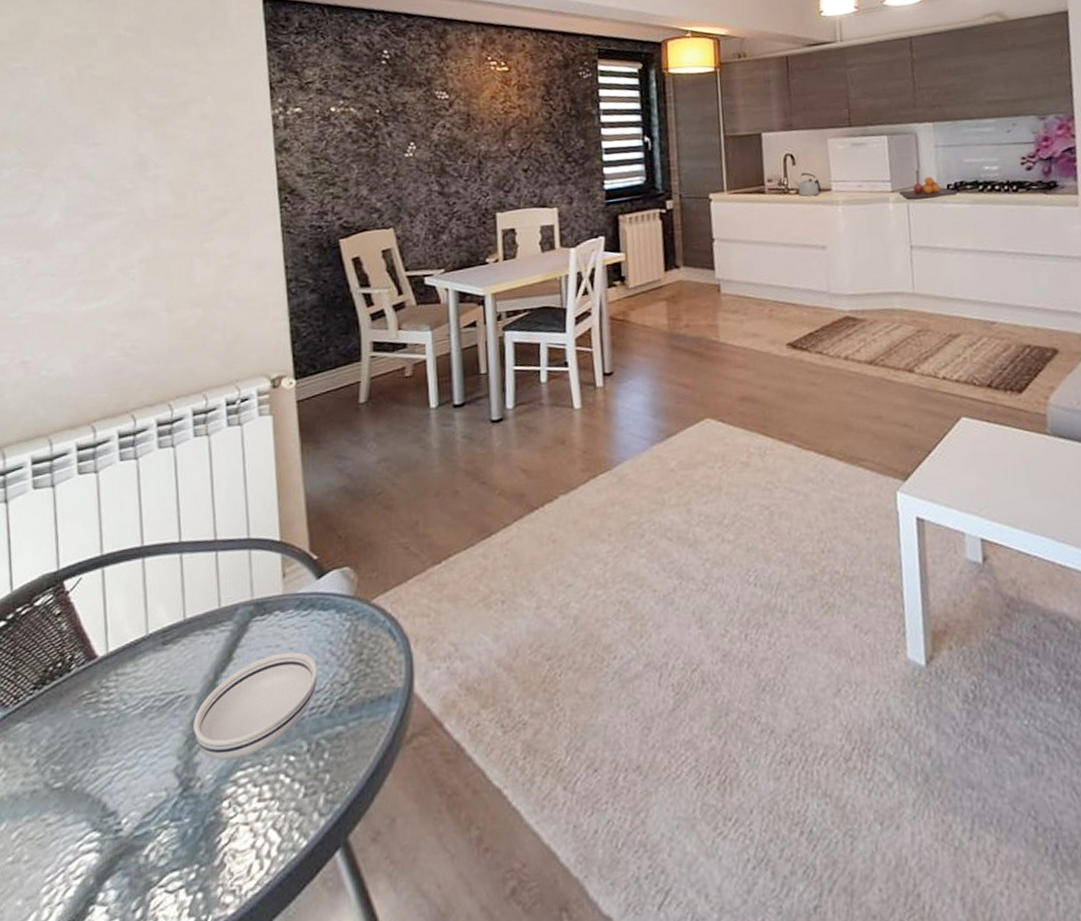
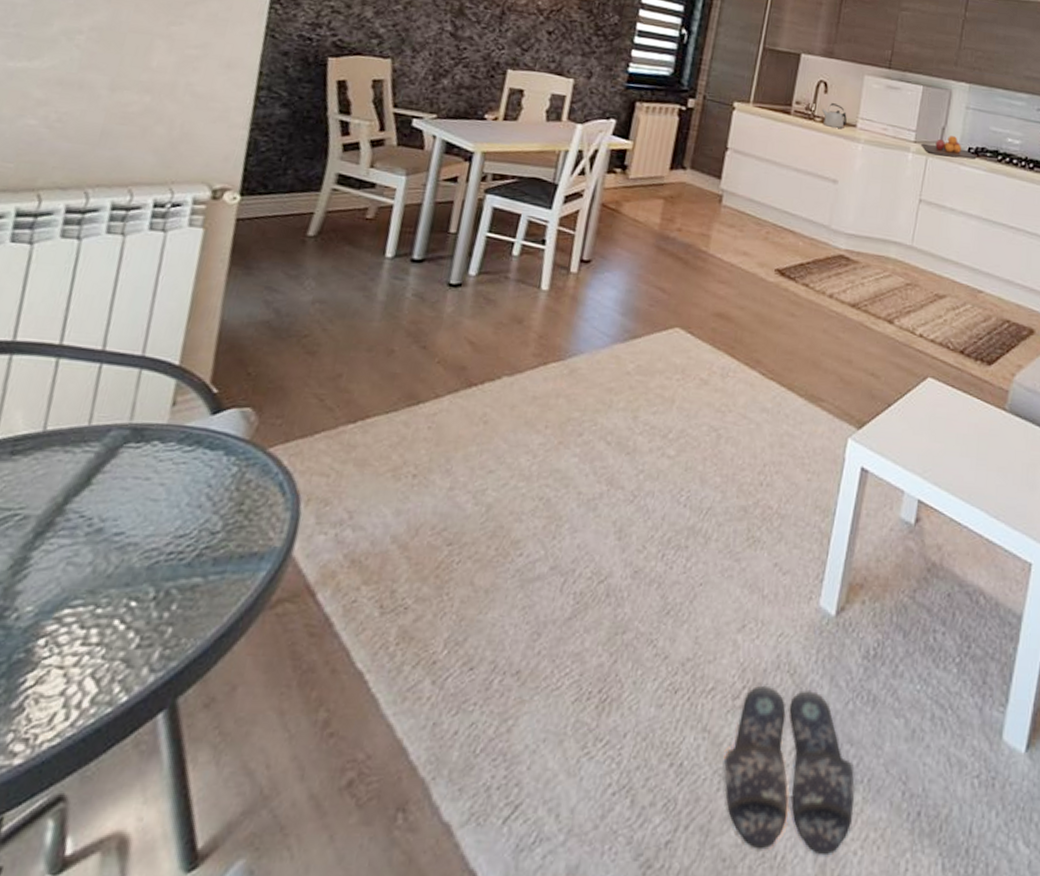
bowl: present [193,651,317,761] -> none [22,486,189,595]
slippers: none [851,742,991,901] -> present [724,686,855,856]

